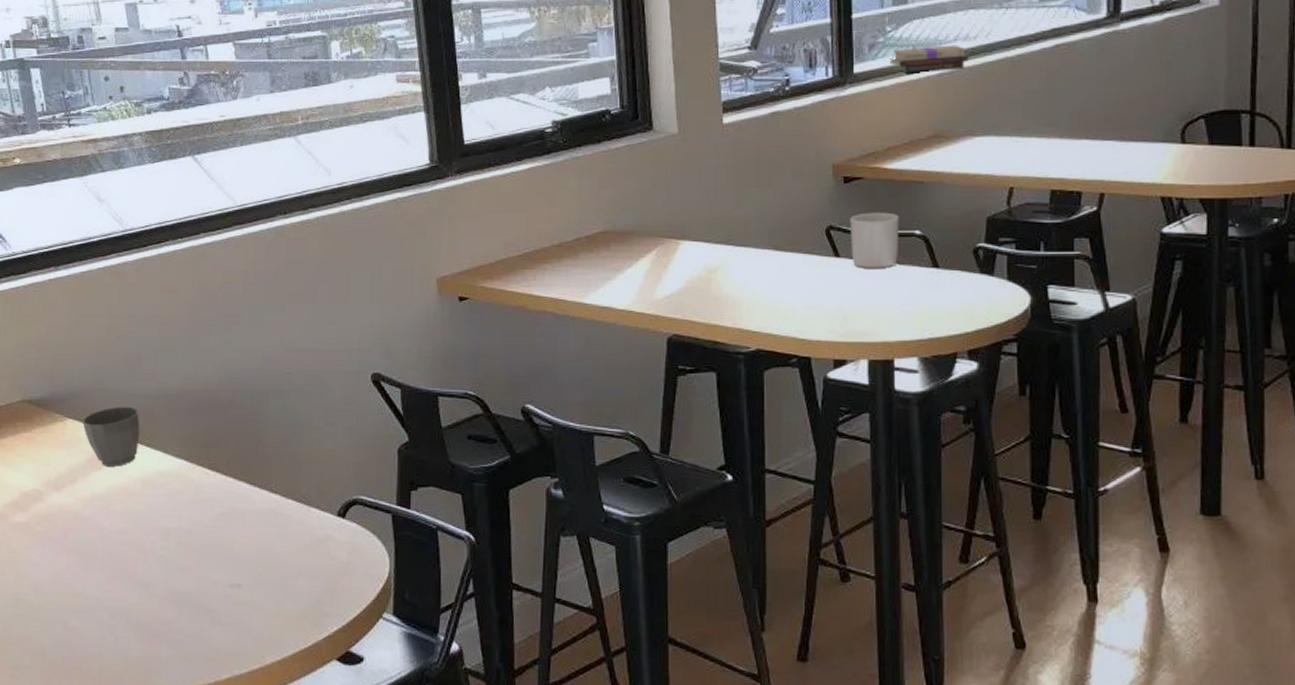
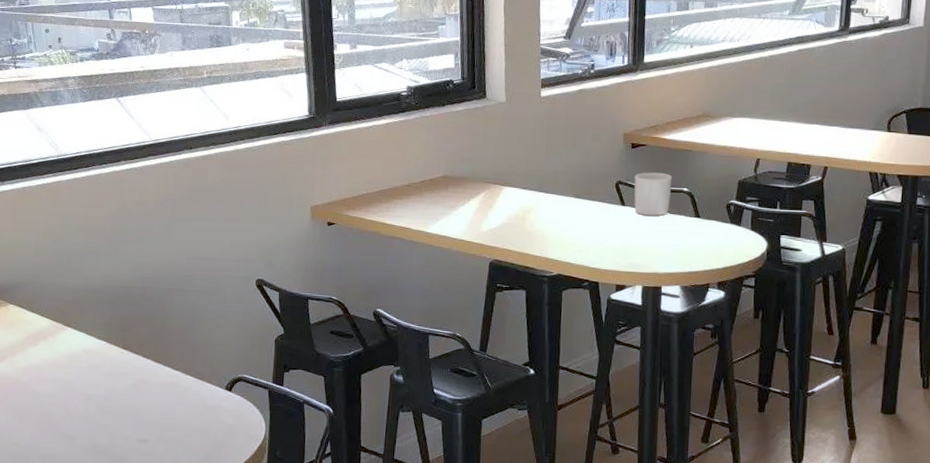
cup: present [82,406,140,467] -> none [22,296,69,344]
books: present [890,45,969,74] -> none [672,44,732,66]

